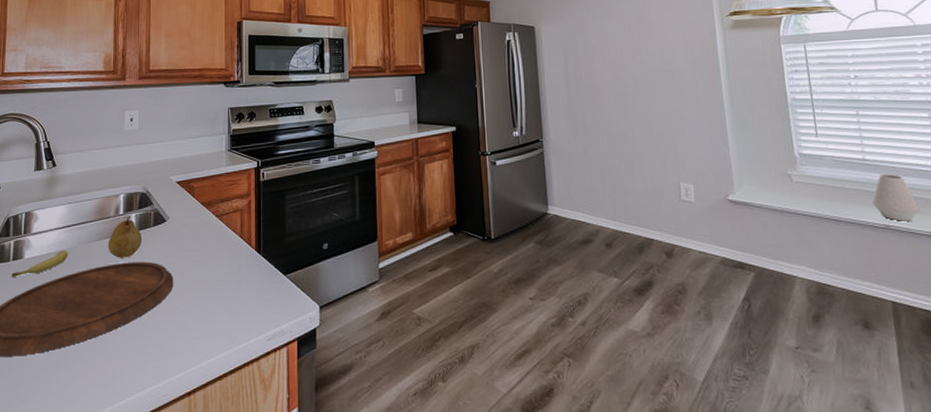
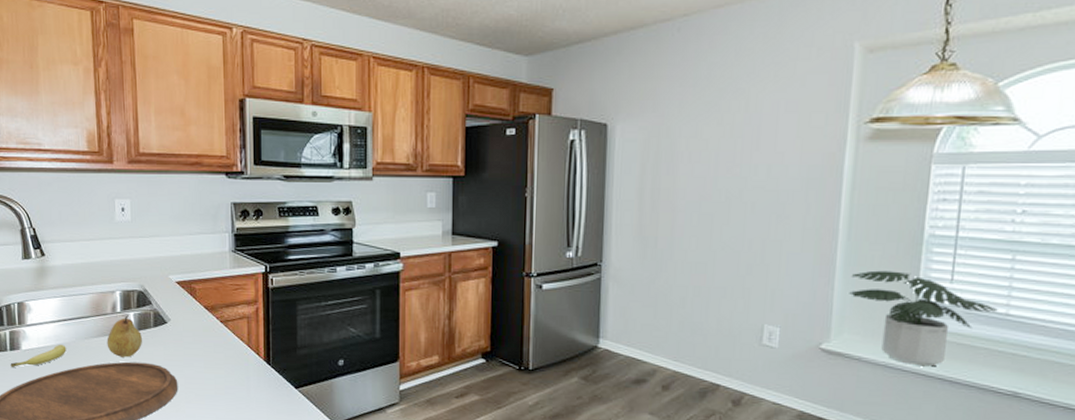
potted plant: none [740,130,857,209] -> present [849,270,998,367]
vase: present [872,173,920,221] -> none [1003,332,1064,390]

